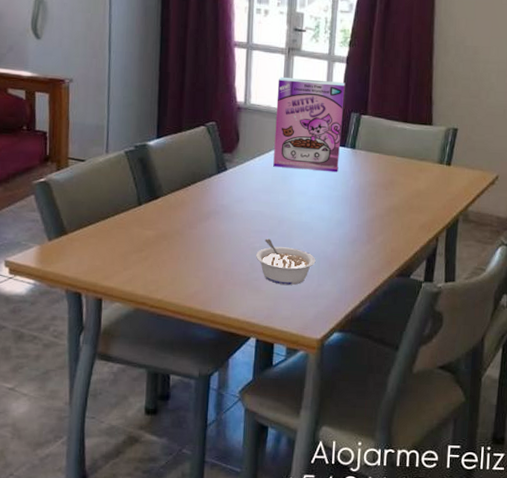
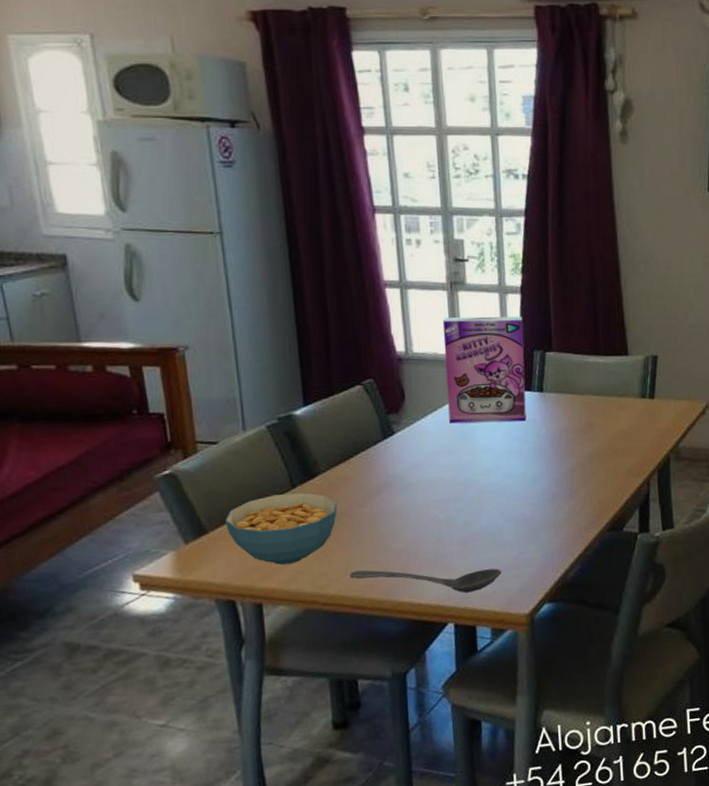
cereal bowl: none [82,209,173,269] -> present [225,492,338,565]
stirrer: none [175,282,302,314] -> present [350,568,502,593]
legume: present [256,238,316,285] -> none [442,507,513,558]

